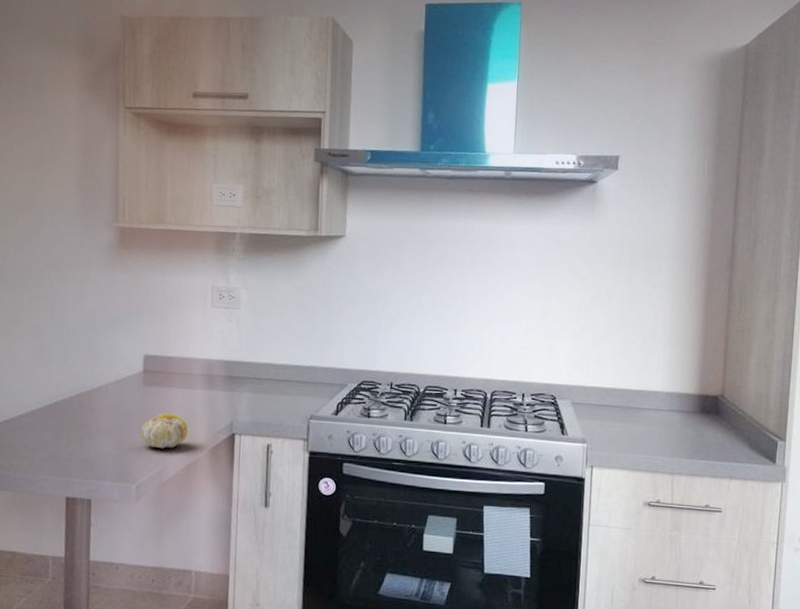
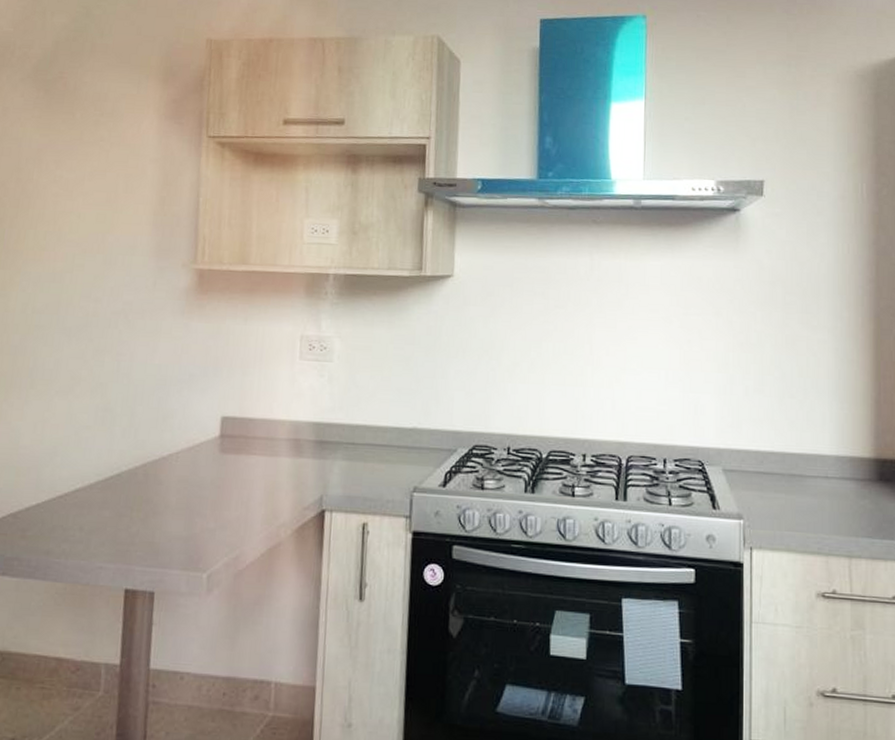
fruit: present [141,413,189,449] -> none [215,486,271,529]

